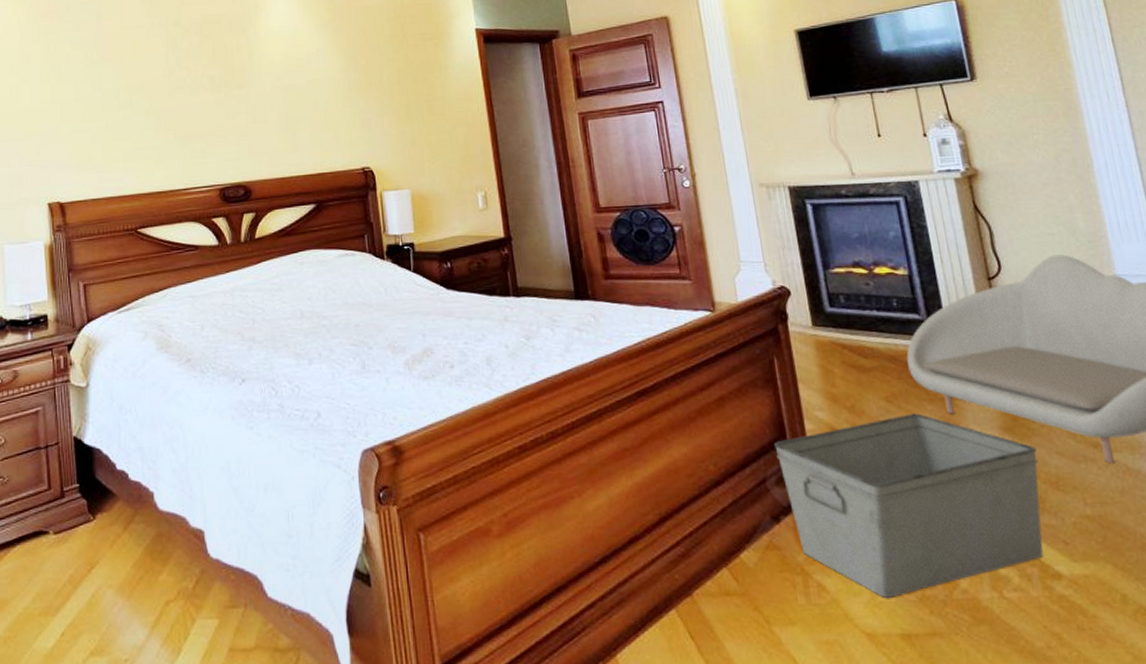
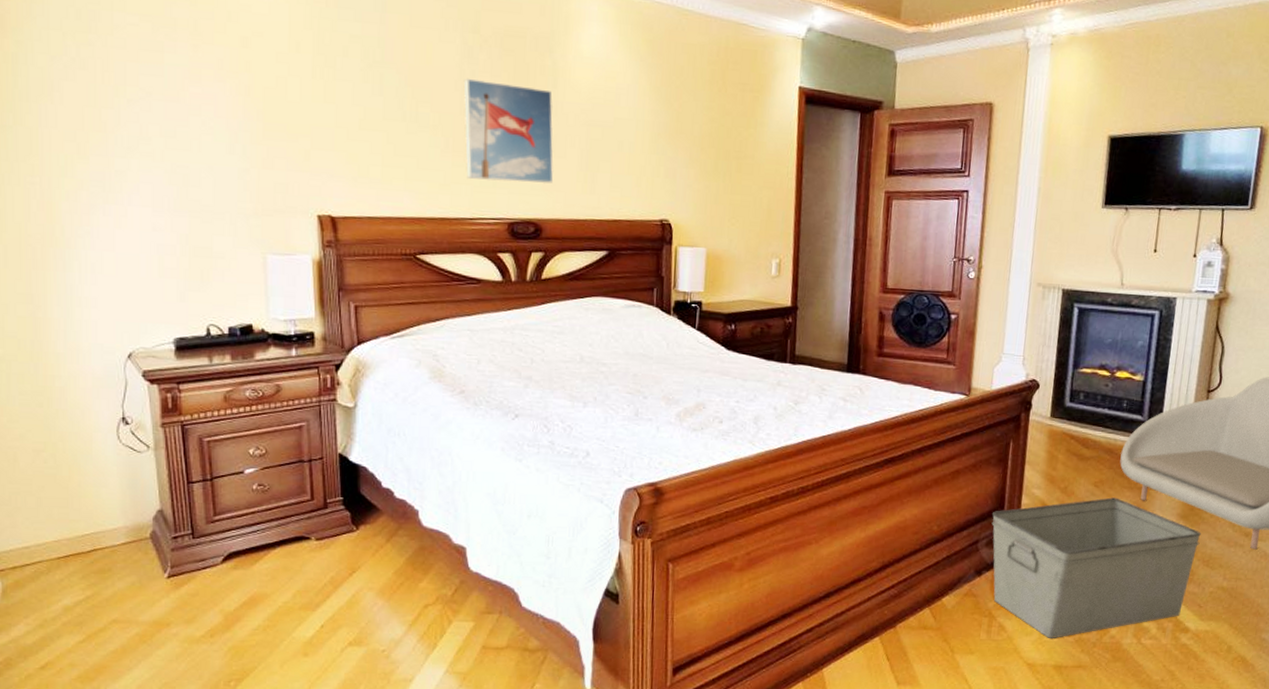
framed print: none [170,64,257,152] -> present [463,78,553,183]

